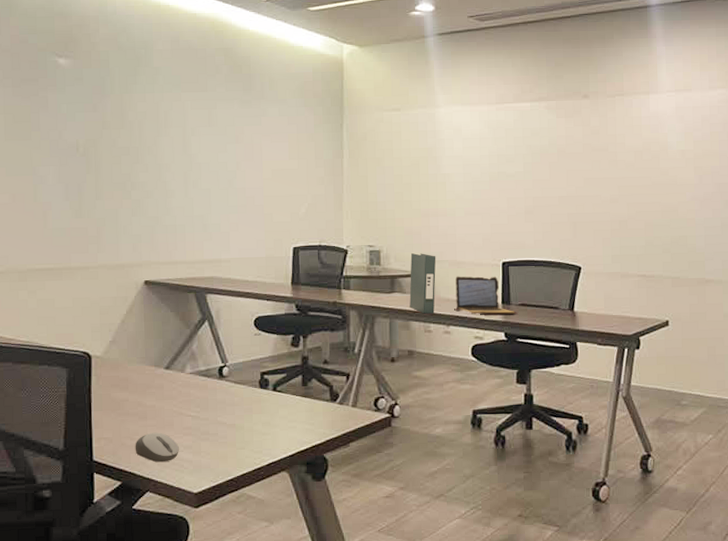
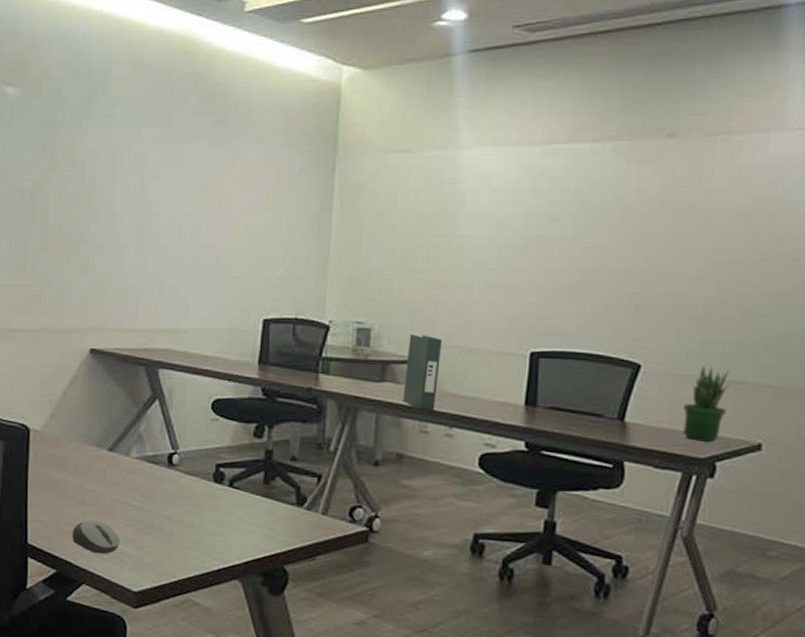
laptop: present [454,276,518,316] -> none [460,366,546,421]
planter: none [613,265,643,322] -> present [683,366,730,442]

